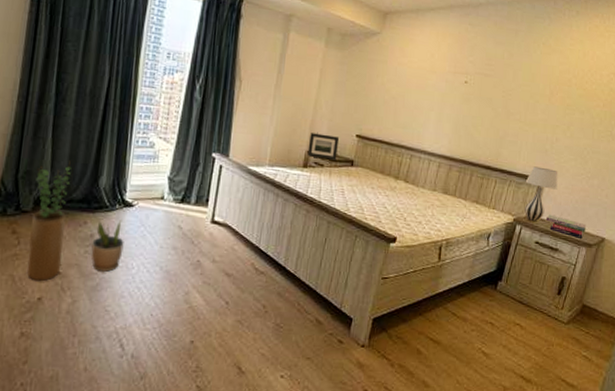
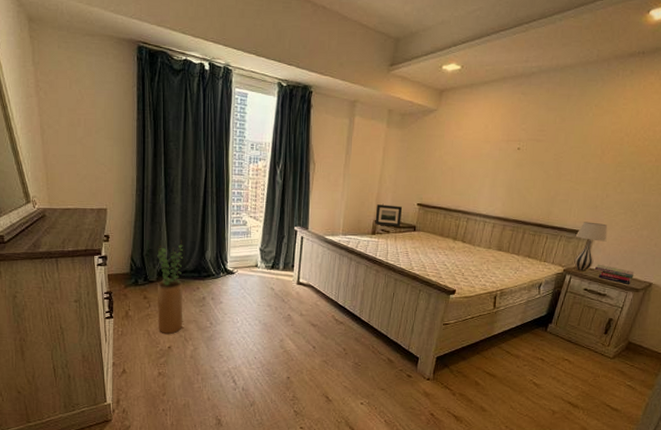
potted plant: present [91,220,124,272] -> none [204,285,229,326]

